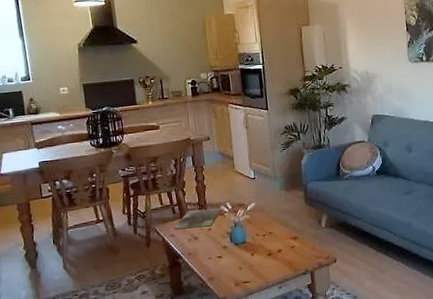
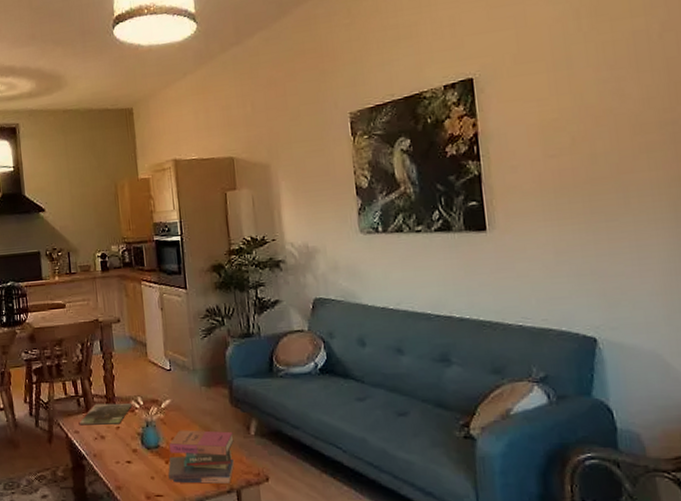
books: none [253,225,309,271] -> present [168,430,234,484]

